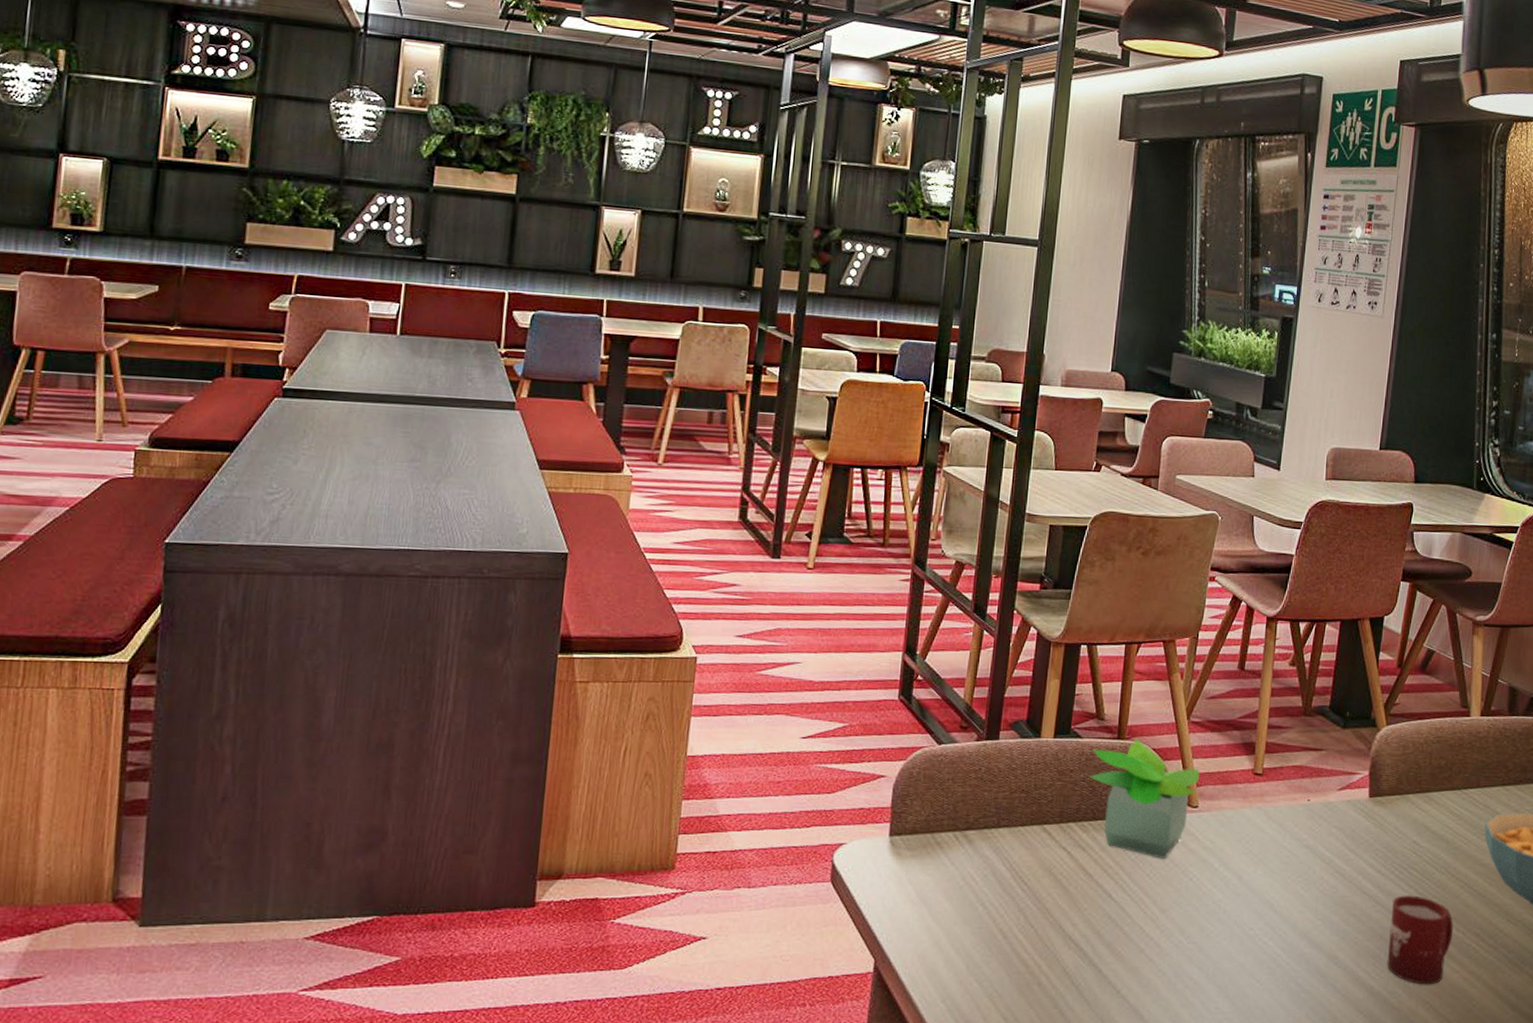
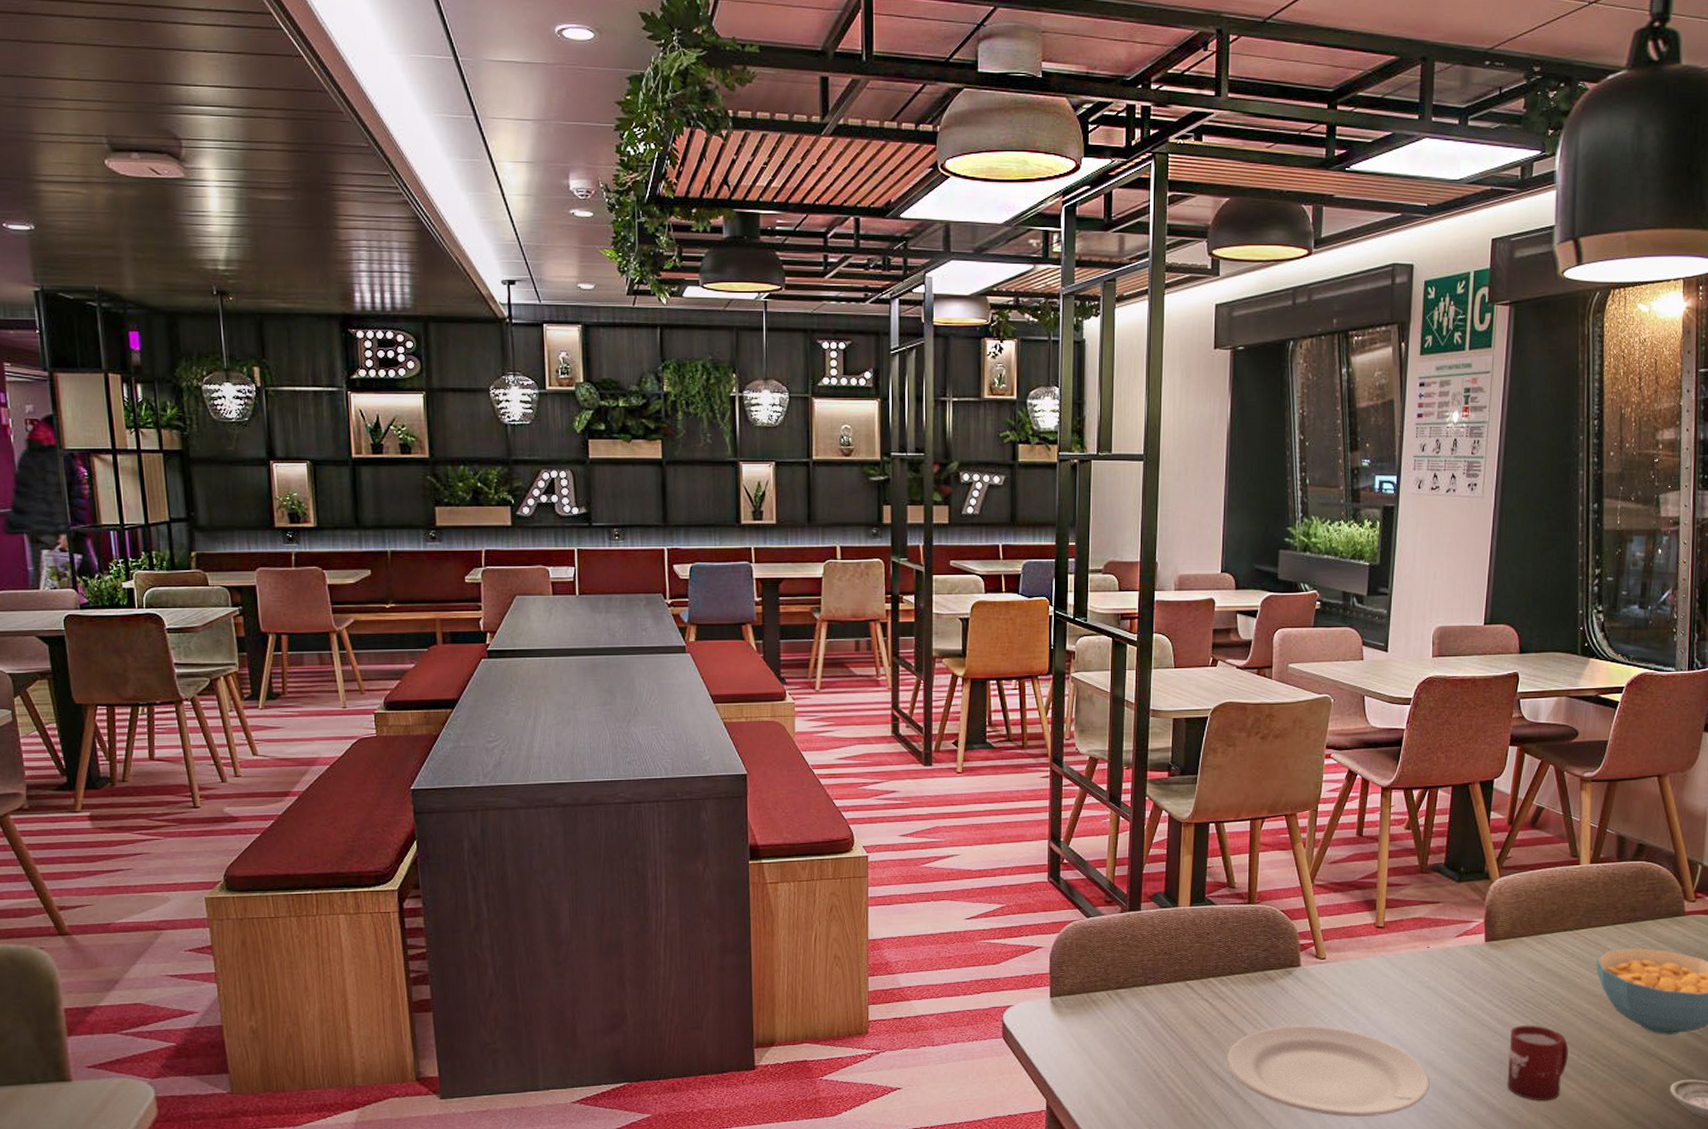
plate: none [1082,883,1304,995] -> present [1226,1025,1430,1117]
potted plant: present [1089,739,1200,859] -> none [1225,902,1326,1005]

